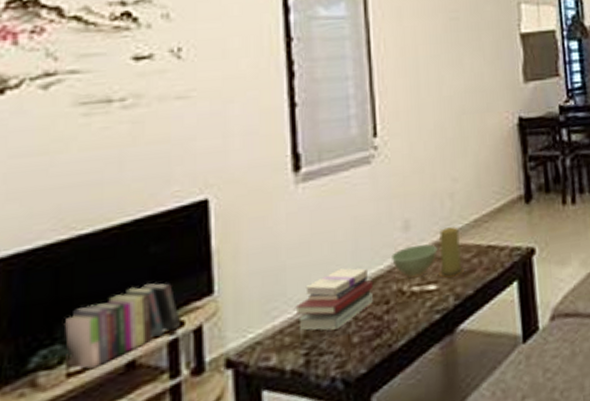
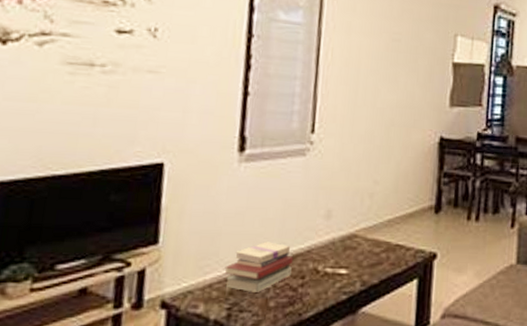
books: present [65,282,182,370] -> none [30,225,129,289]
bowl: present [390,244,438,279] -> none [311,232,353,261]
candle: present [439,226,464,278] -> none [350,222,373,266]

